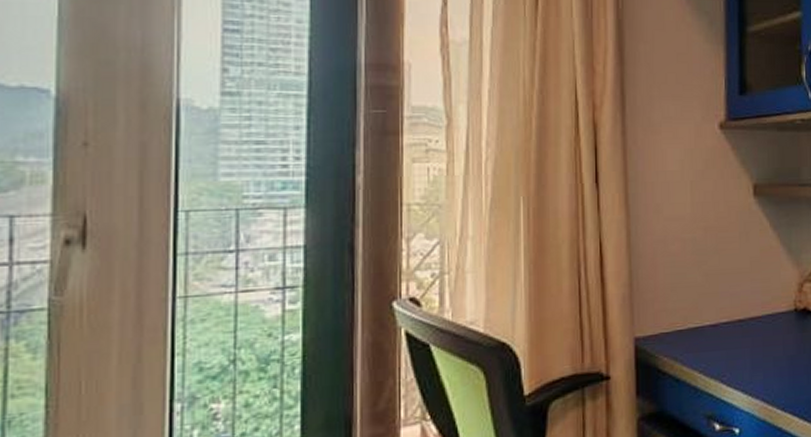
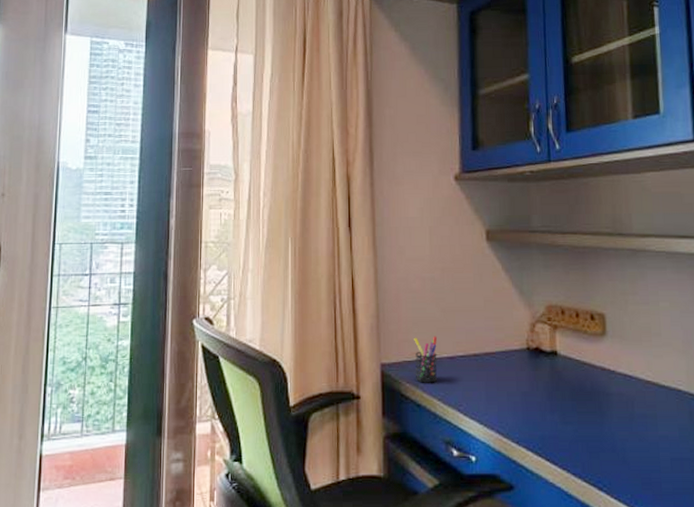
pen holder: none [672,303,699,356] -> present [414,336,438,383]

